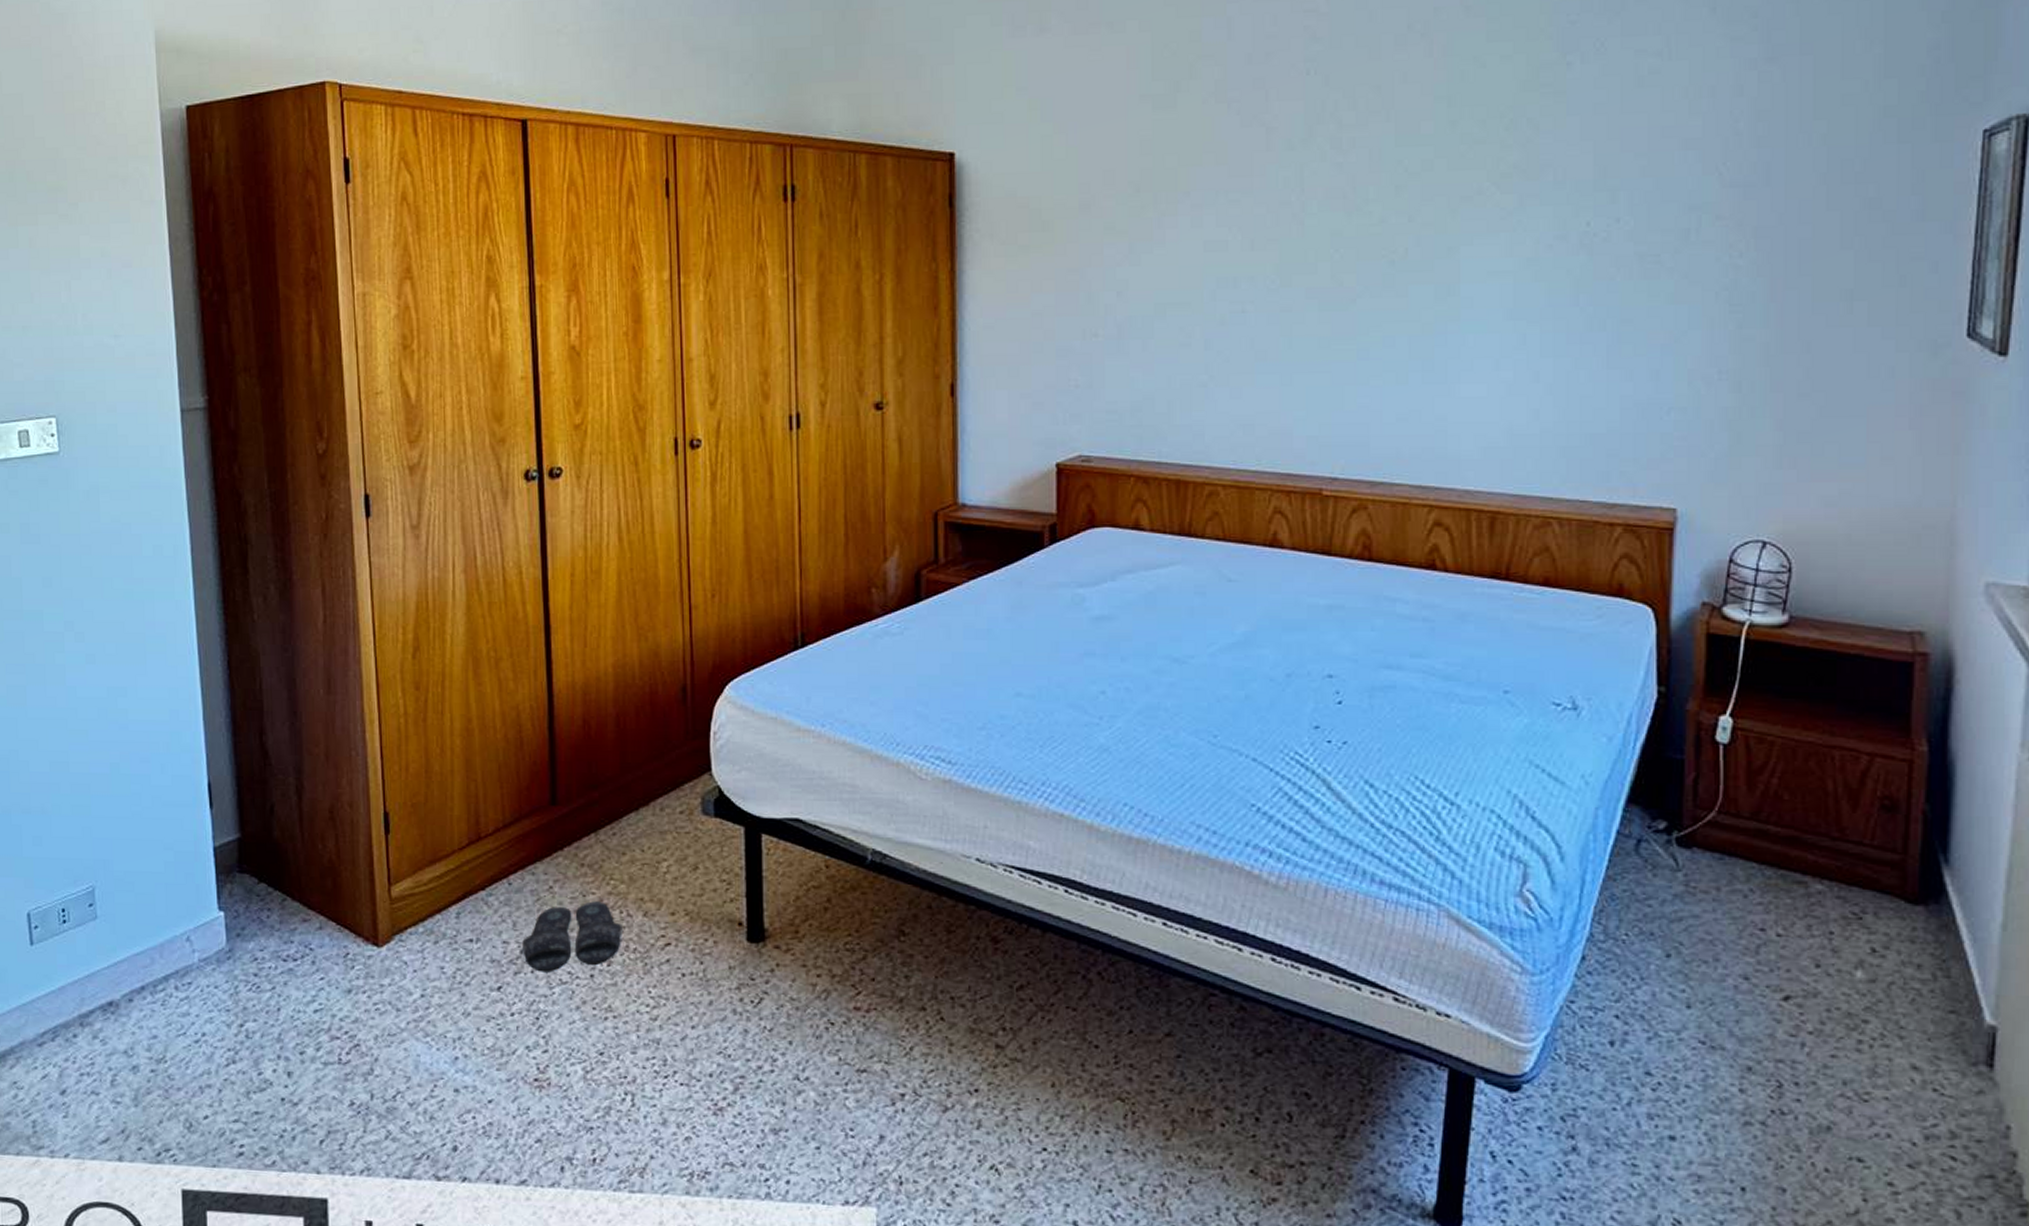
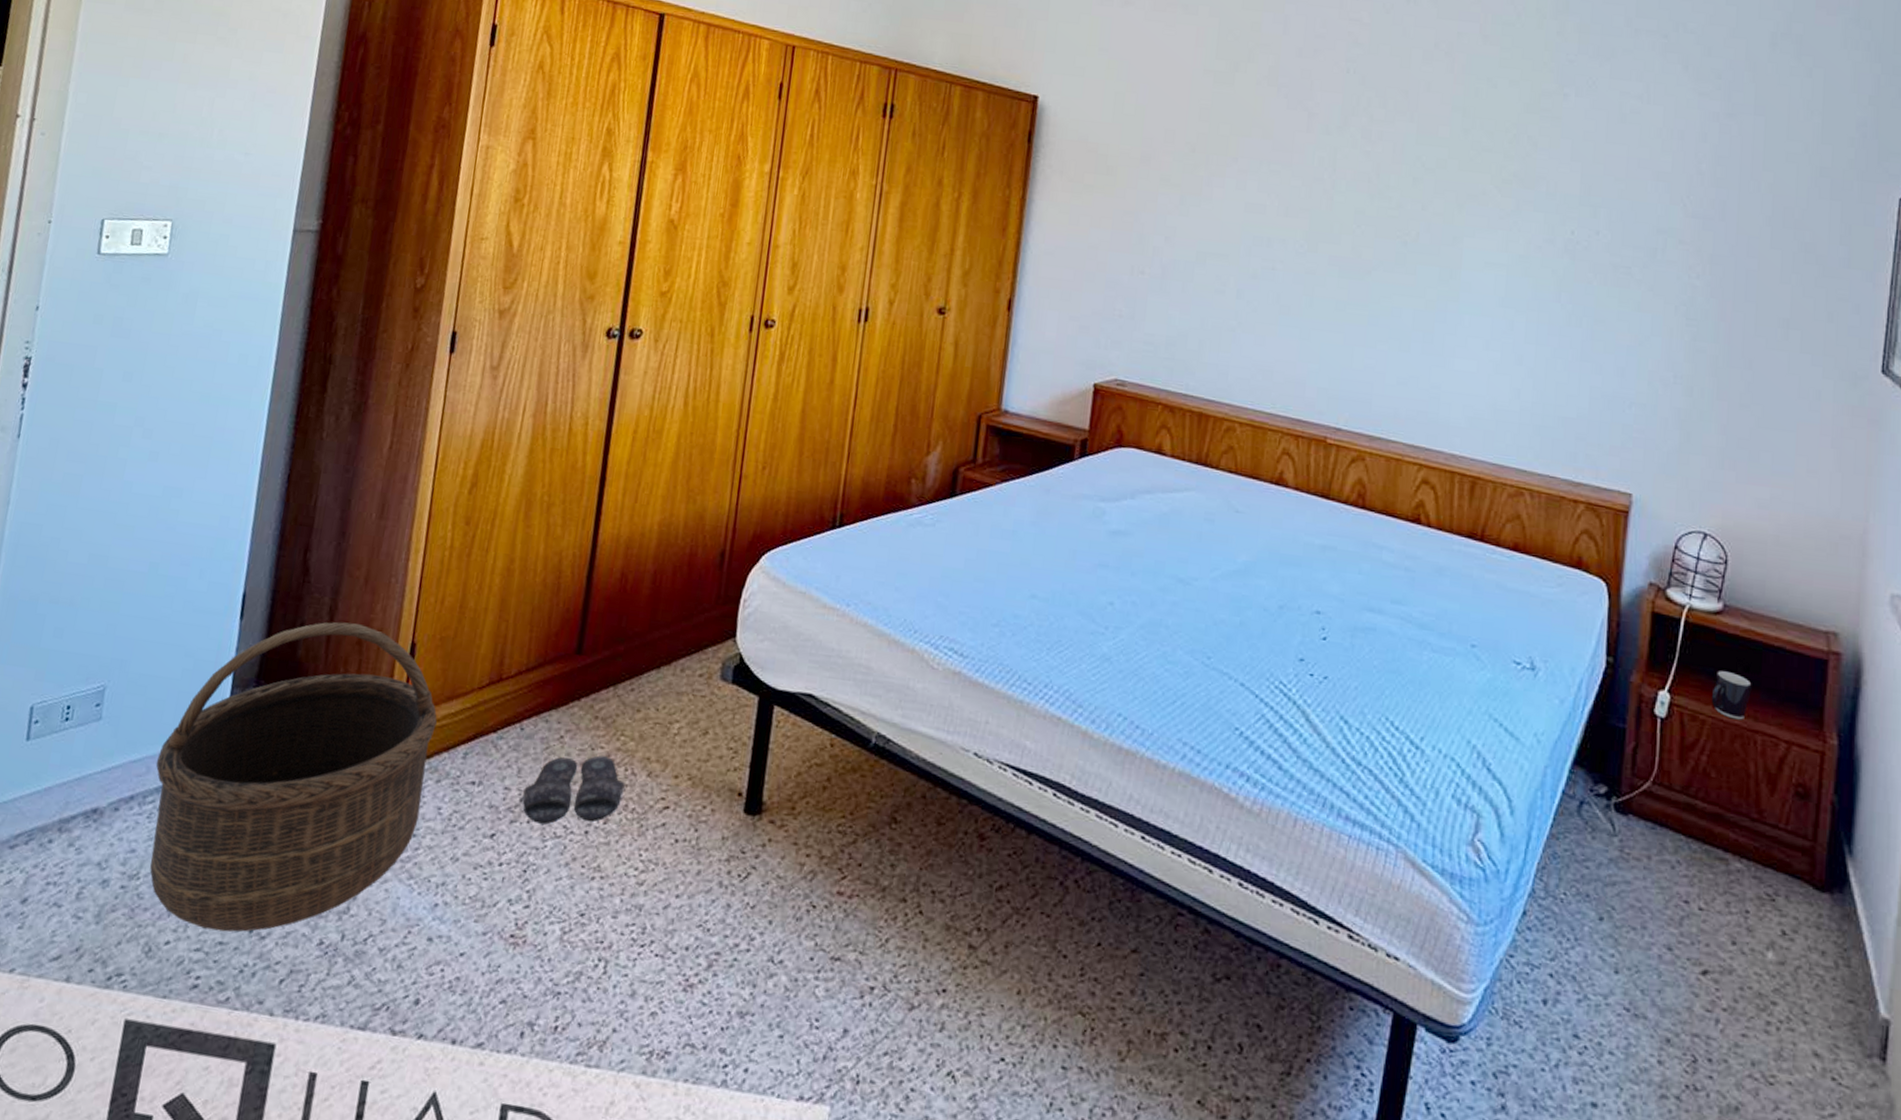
basket: none [158,800,424,1102] -> present [150,622,437,932]
mug: none [1780,686,1826,737] -> present [1711,670,1752,720]

